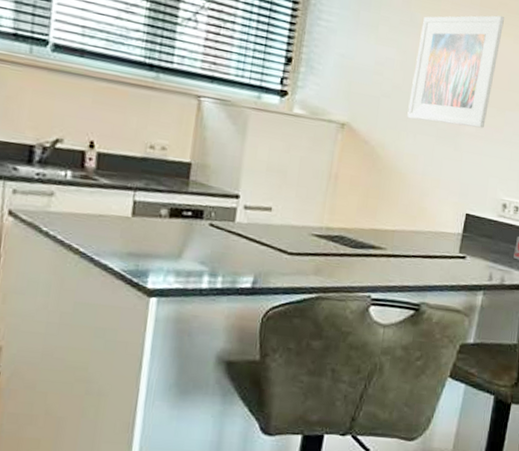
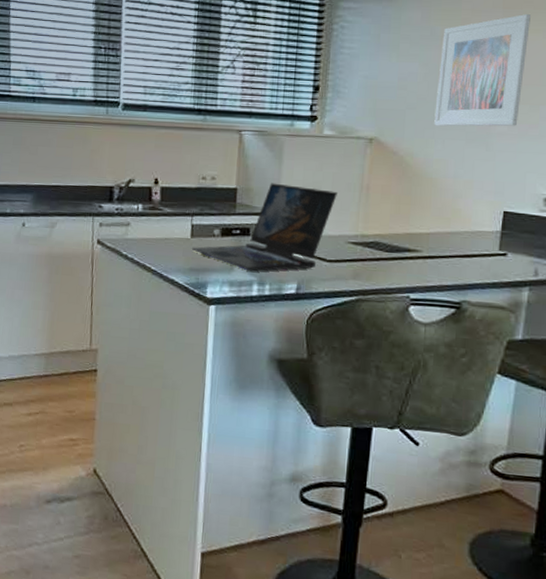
laptop: none [131,160,304,261] -> present [191,183,337,272]

